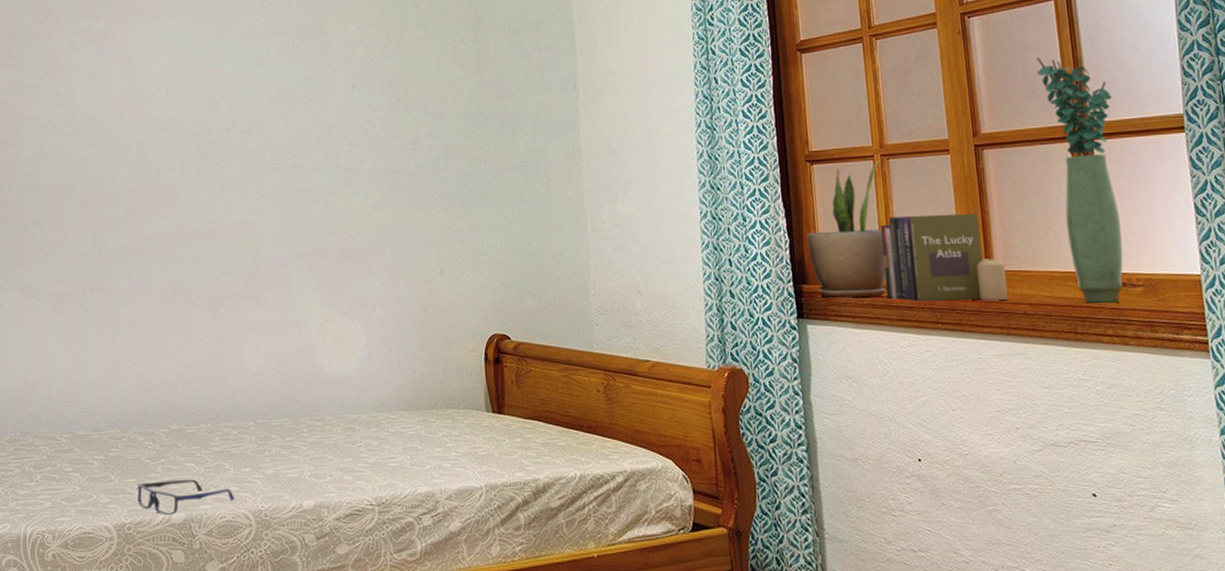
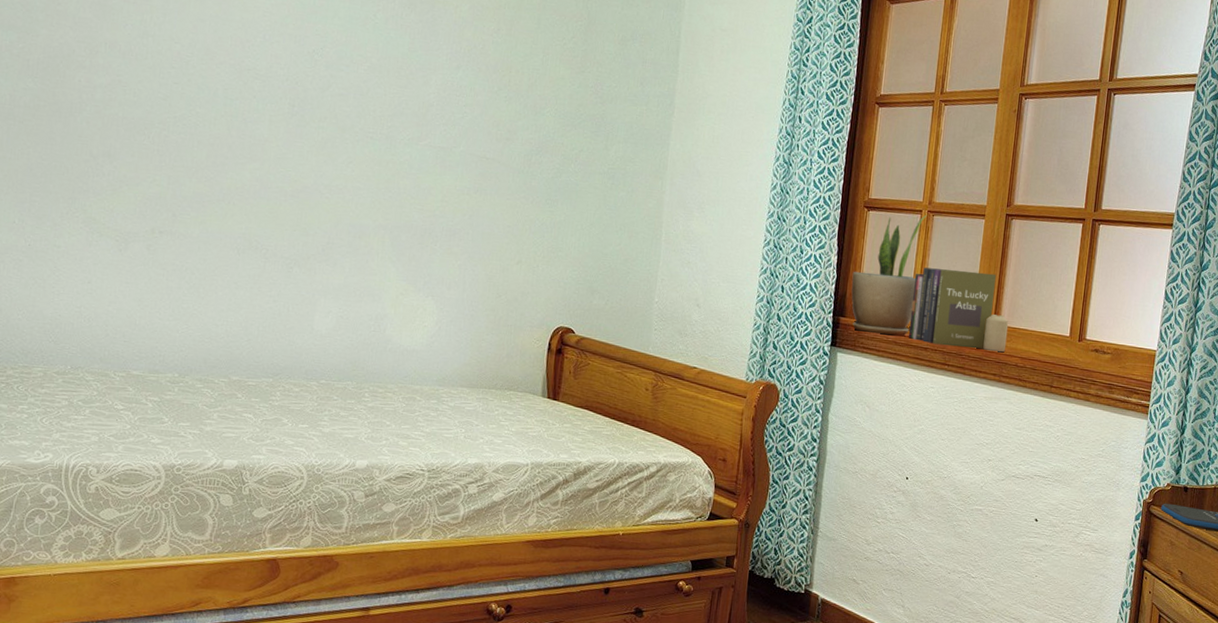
eyeglasses: present [137,479,235,516] -> none [189,428,290,462]
vase: present [1036,57,1123,304] -> none [1061,144,1124,366]

